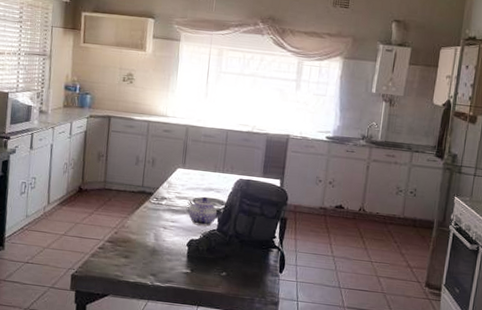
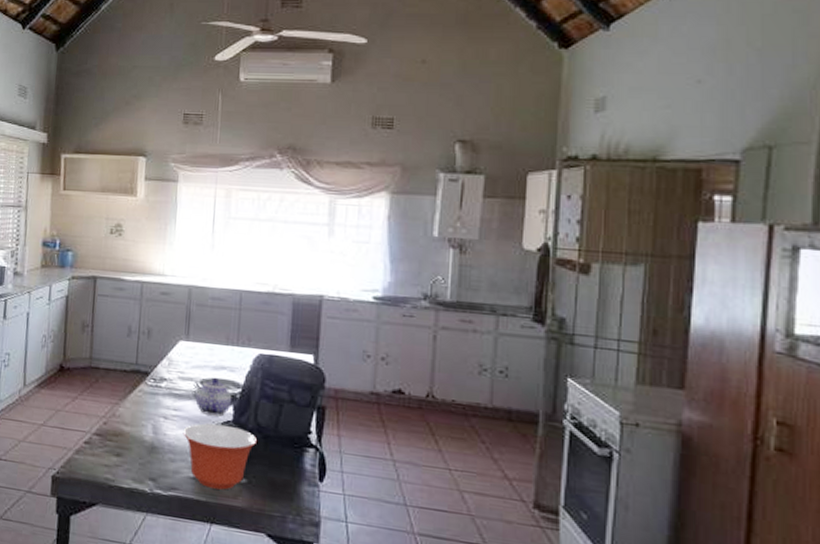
mixing bowl: none [178,231,236,281] -> present [183,423,258,490]

